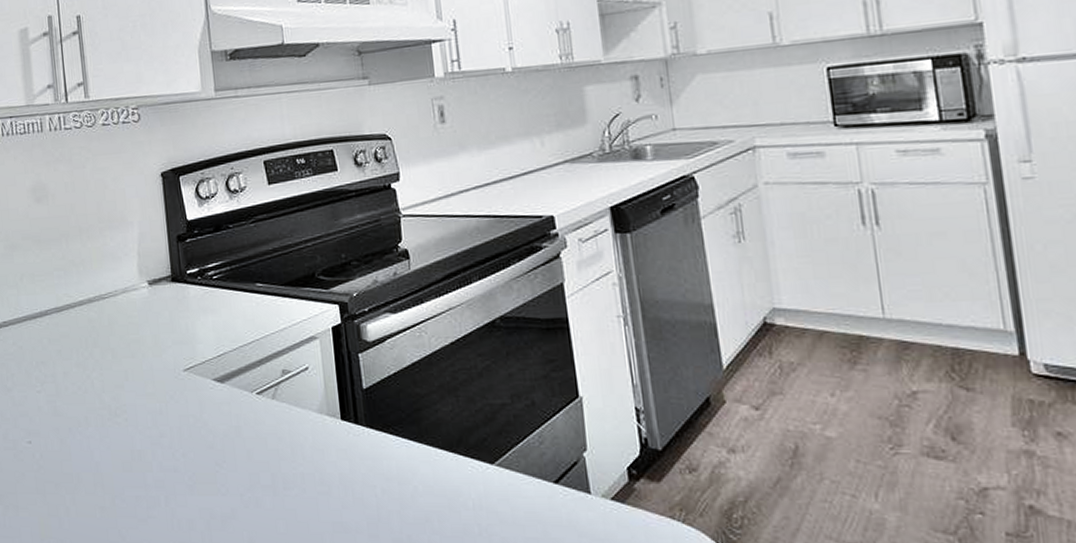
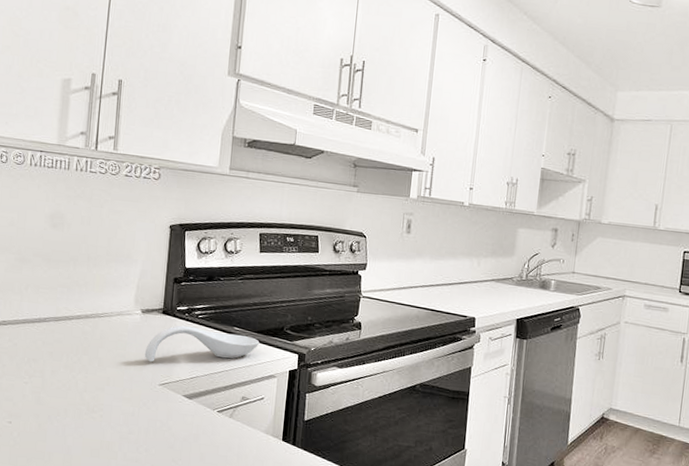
spoon rest: none [160,291,290,344] -> present [144,325,260,362]

